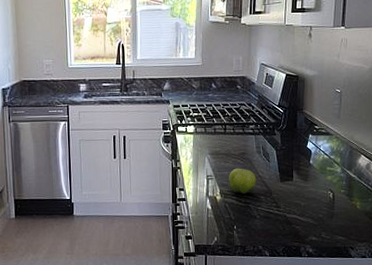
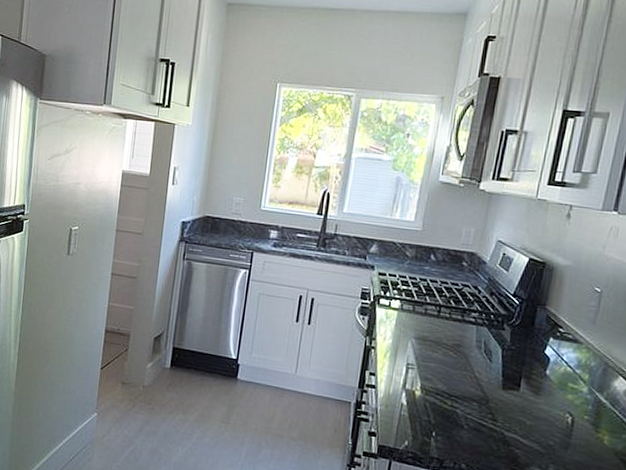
fruit: present [229,167,256,195] -> none [434,361,471,396]

